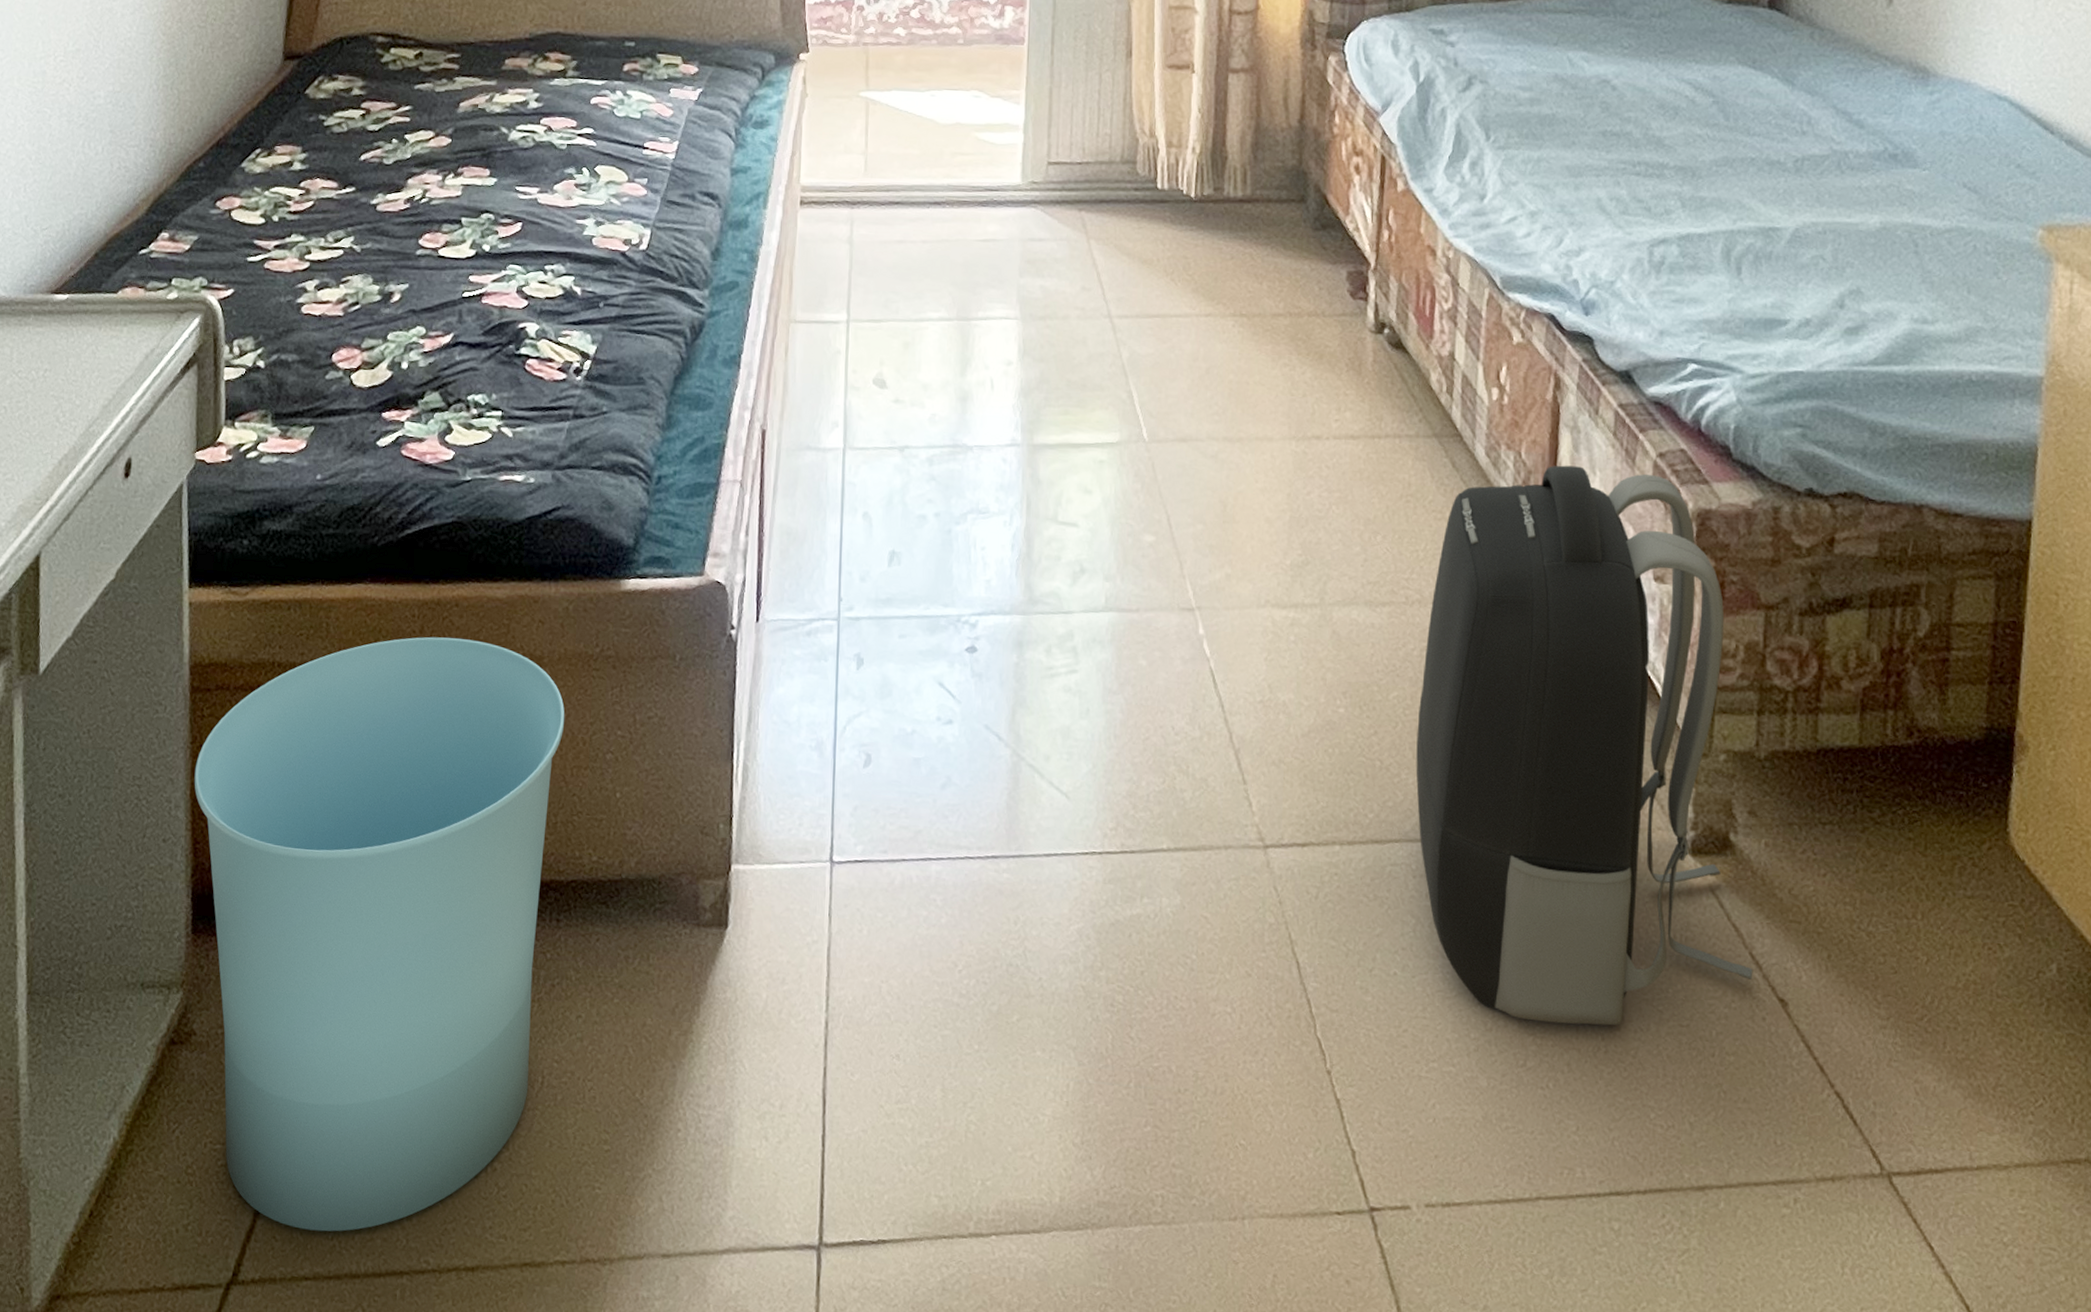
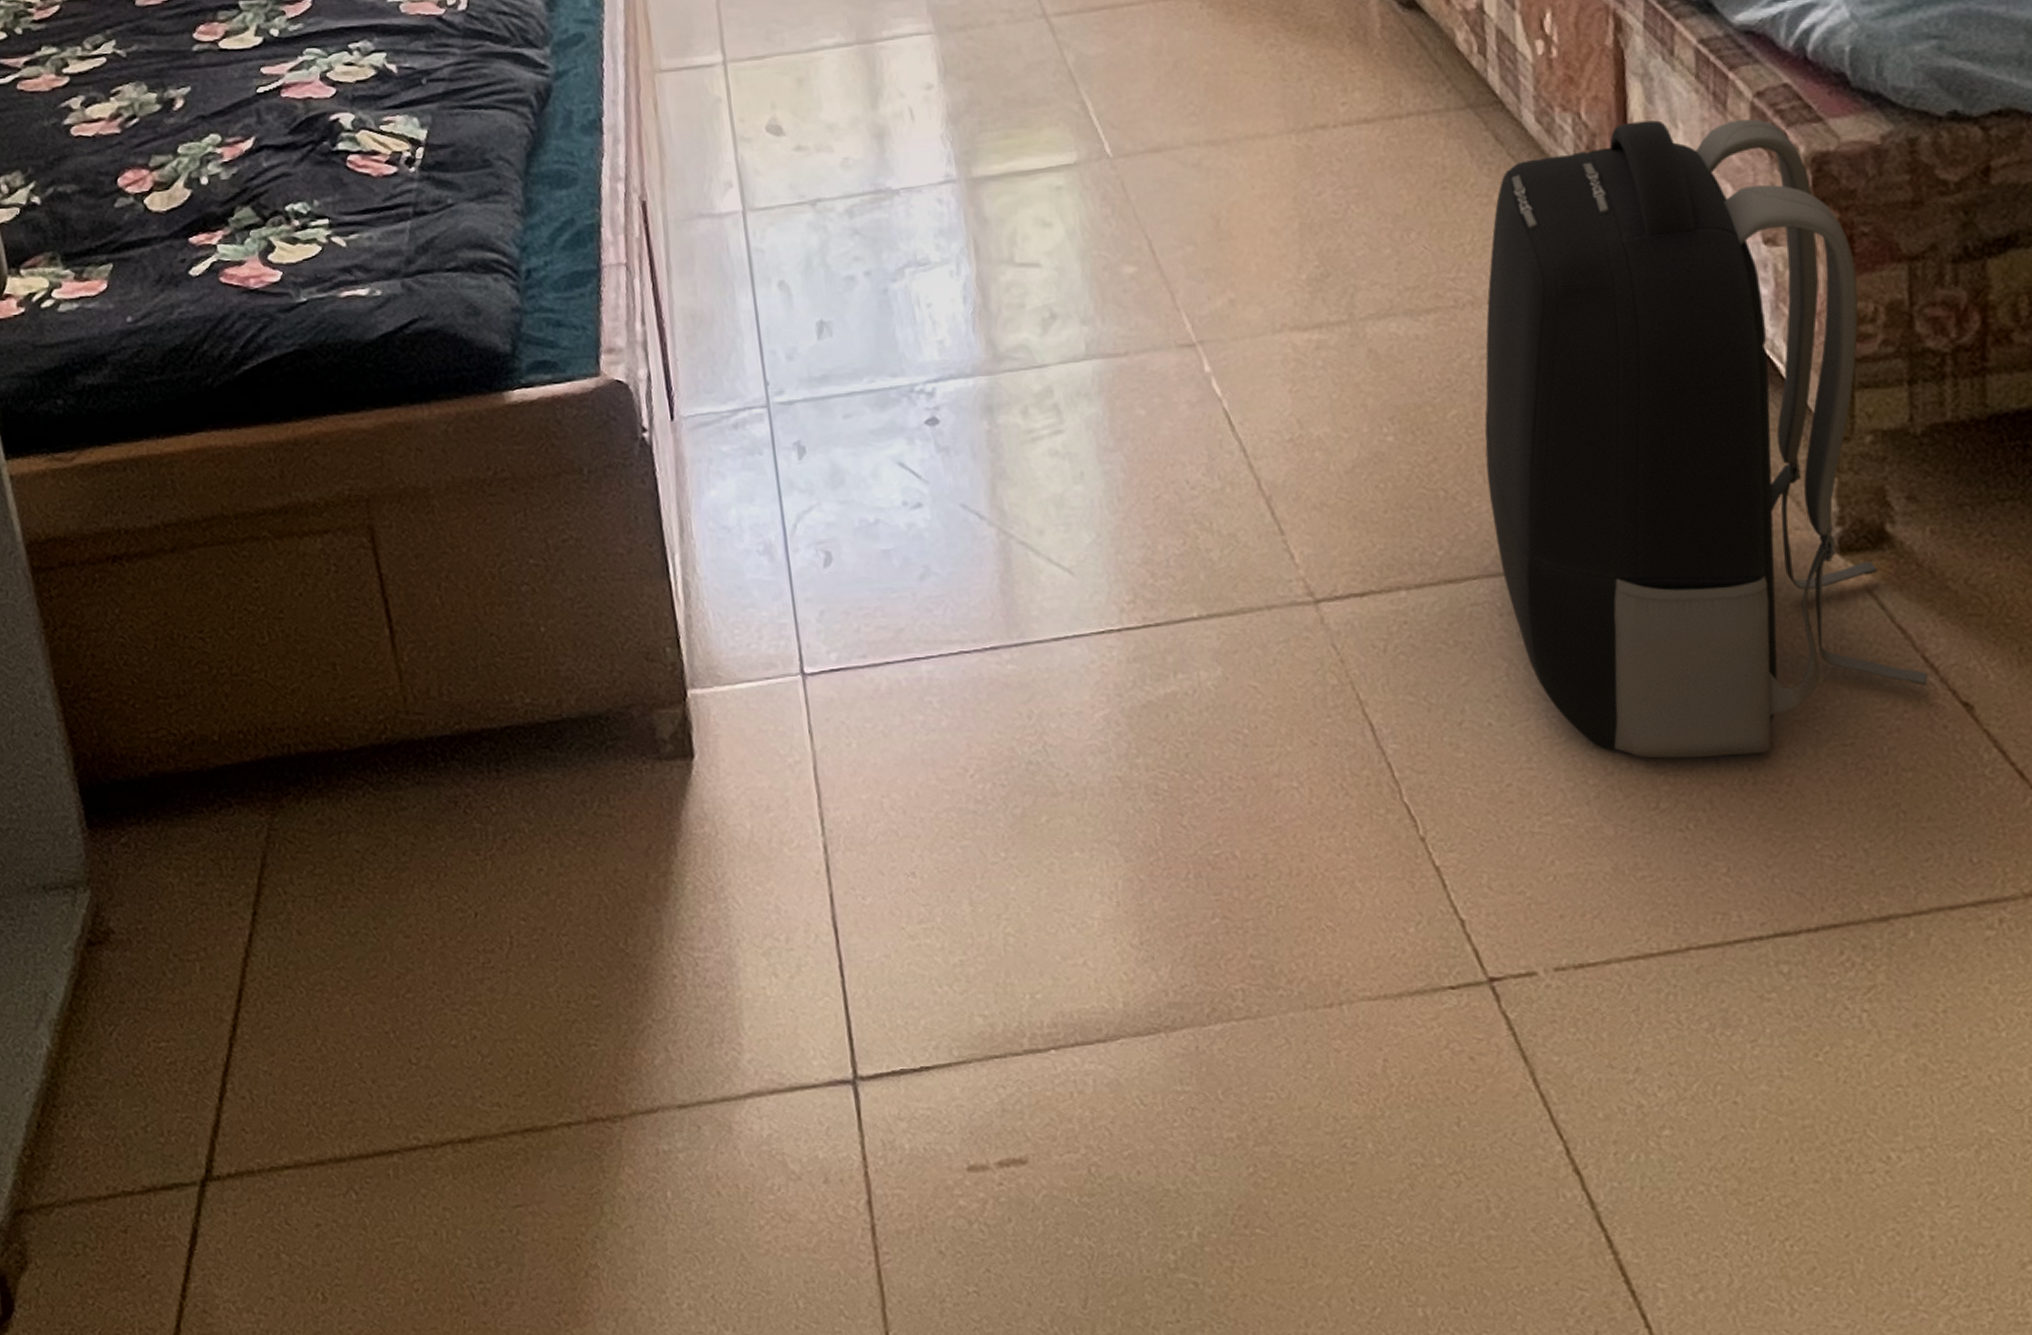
waste bin: present [194,636,565,1232] -> none [53,479,497,1119]

